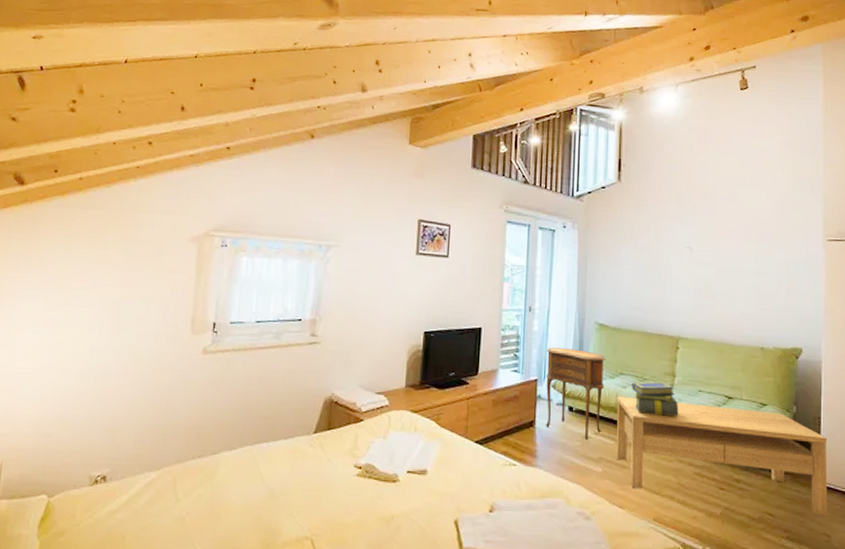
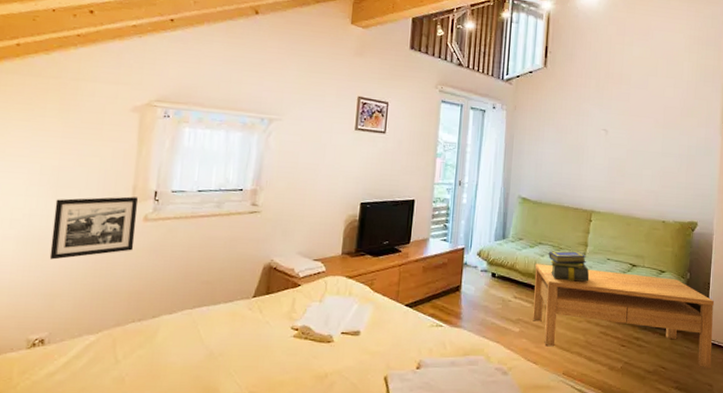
picture frame: none [111,328,197,394] -> present [49,196,138,260]
side table: present [546,347,605,440] -> none [471,218,526,303]

